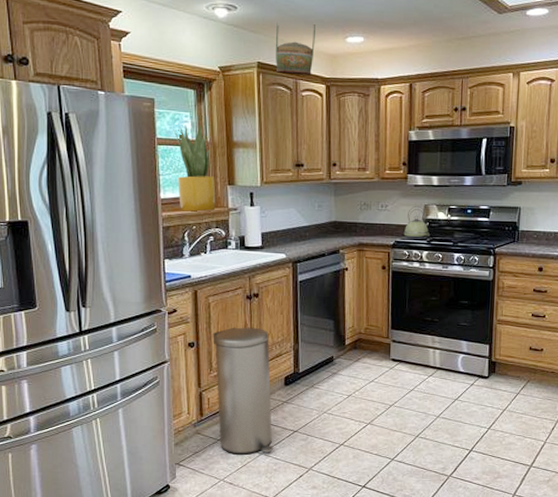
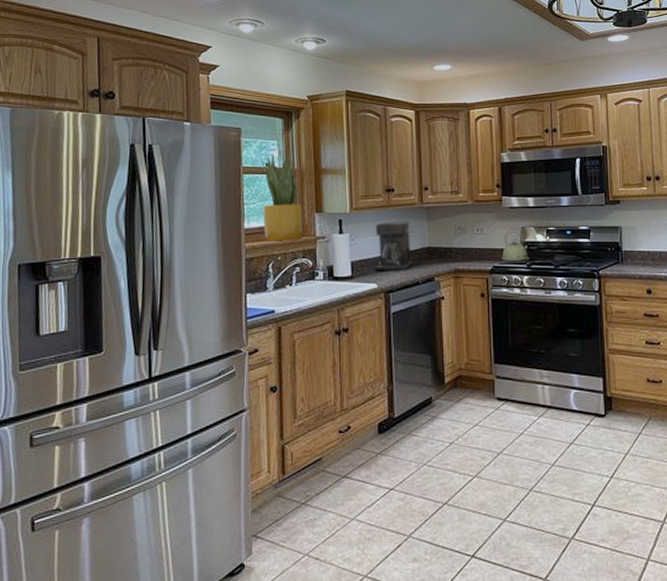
pedal bin: present [213,327,274,455] -> none [297,366,367,521]
decorative basket: present [275,23,315,75] -> none [364,53,403,102]
coffee maker: none [283,195,319,243] -> present [374,221,412,271]

